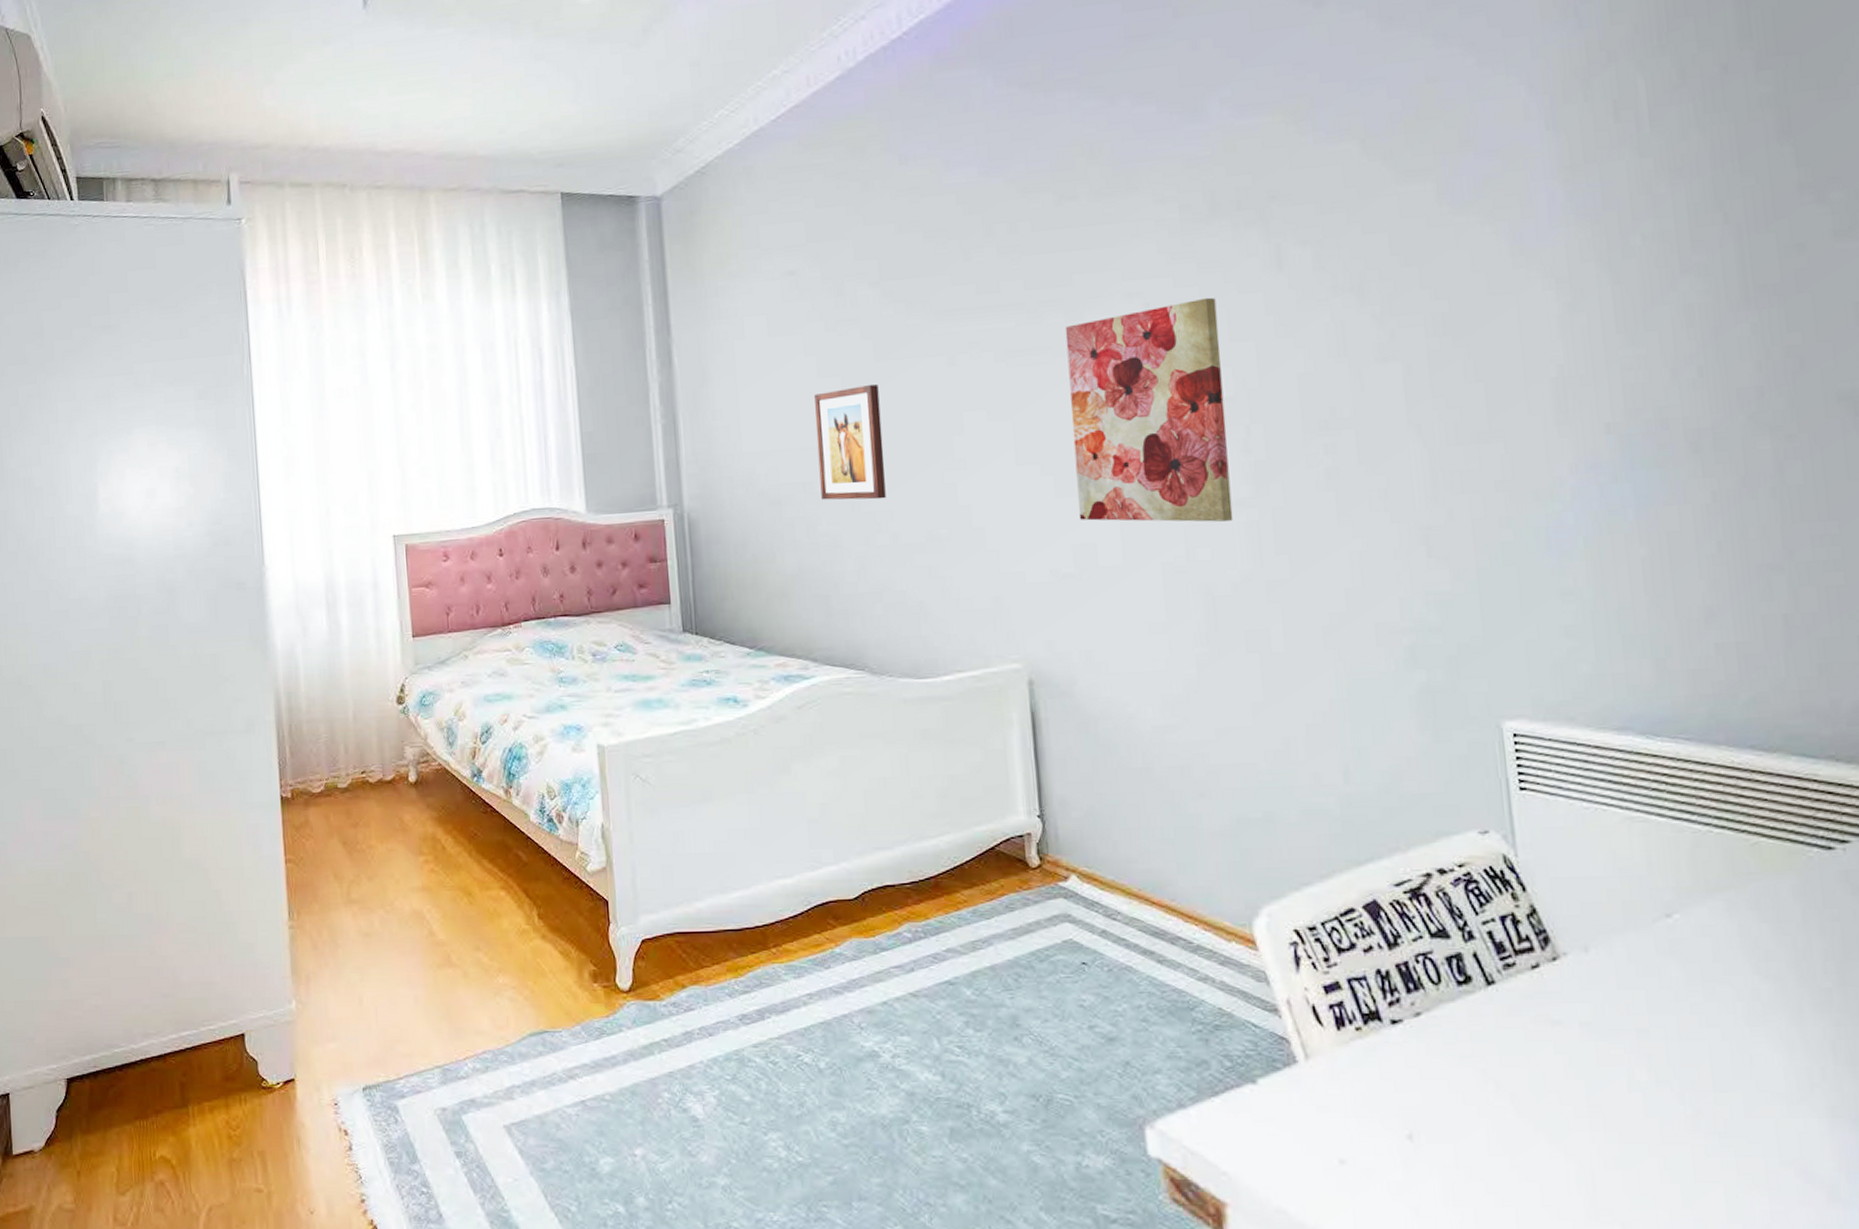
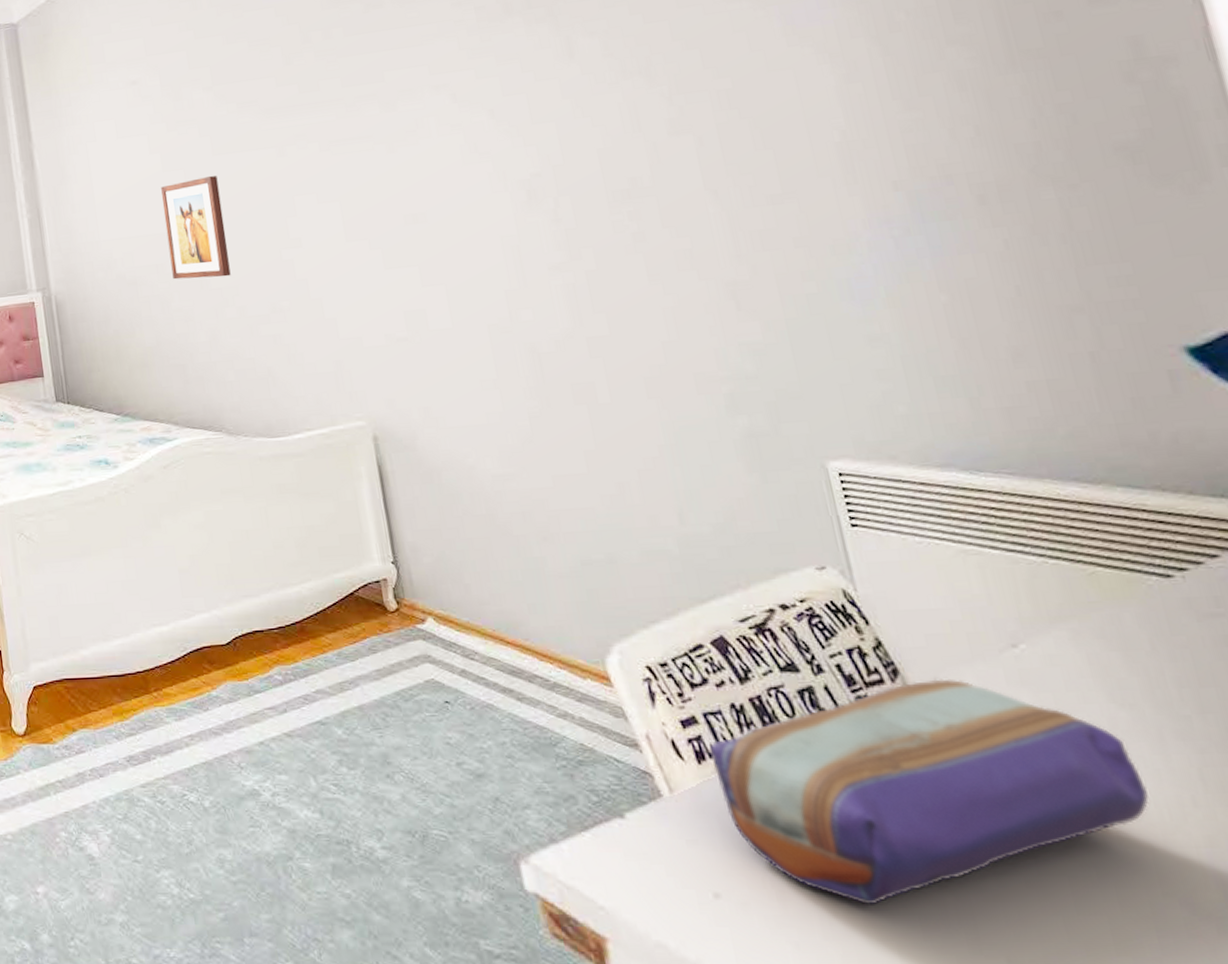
wall art: present [1065,297,1234,522] -> none [380,86,551,289]
pencil case: none [1350,947,1779,1172] -> present [709,678,1149,906]

